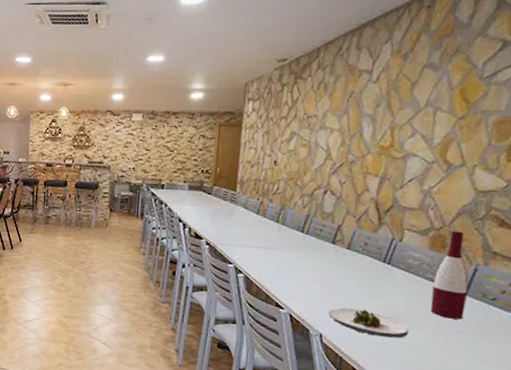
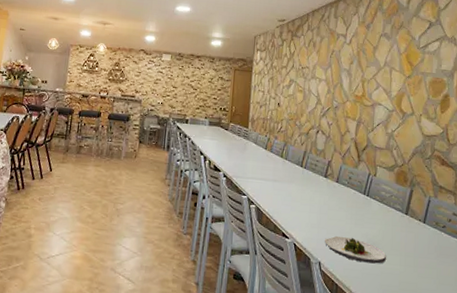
wine bottle: present [430,231,469,320] -> none [400,168,425,245]

